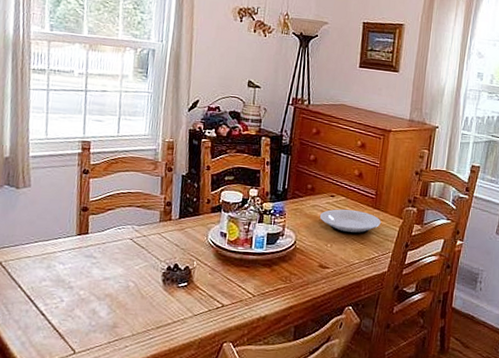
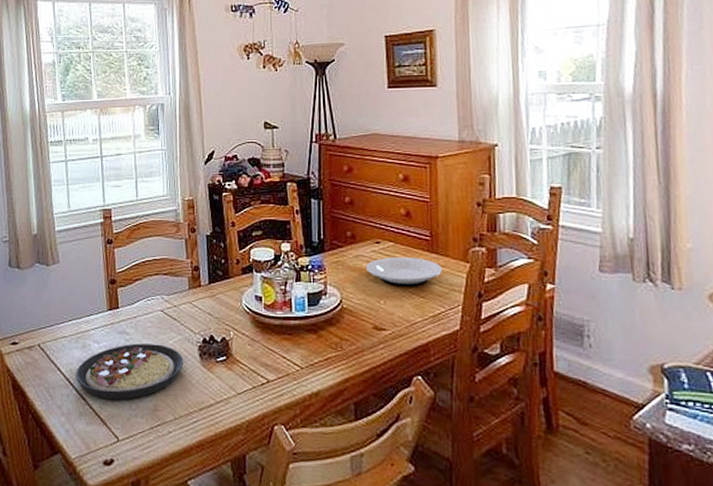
plate: none [37,267,147,317] -> present [76,343,184,400]

